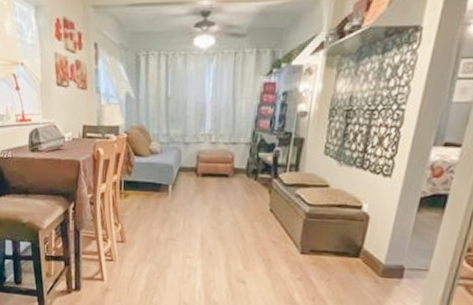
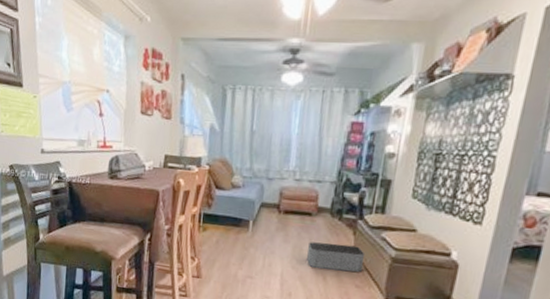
storage bin: none [225,202,281,230] -> present [307,242,366,273]

